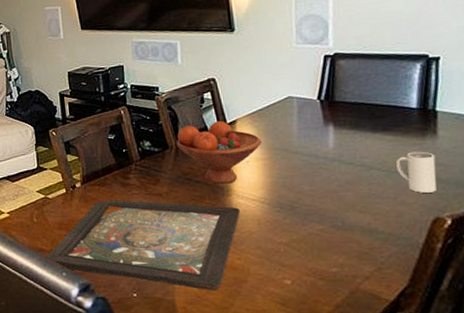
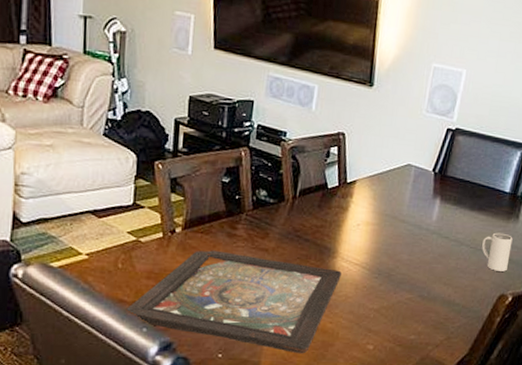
fruit bowl: present [176,121,263,184] -> none [292,179,376,245]

